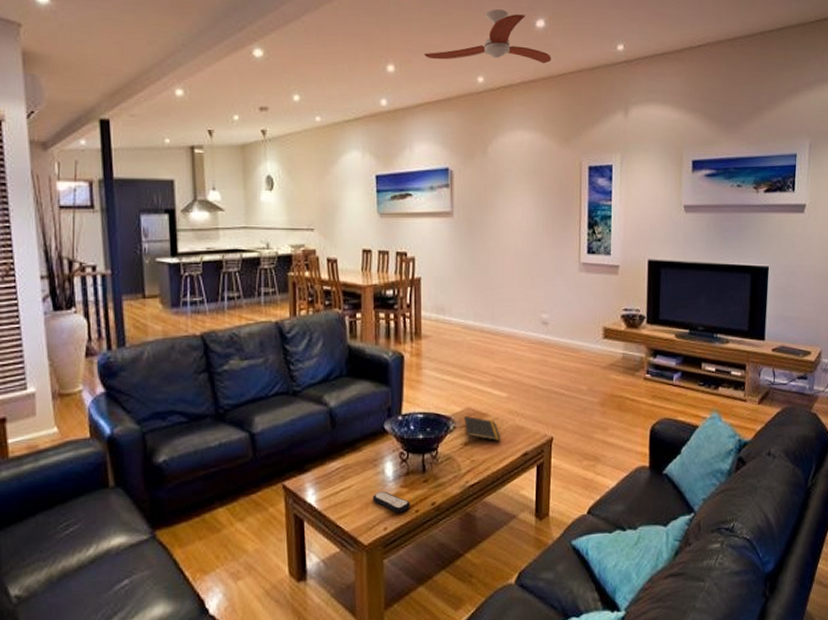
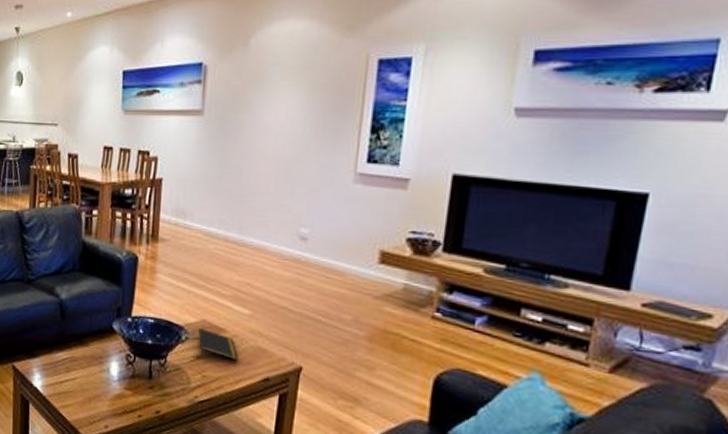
remote control: present [373,491,410,513] -> none [96,389,133,415]

